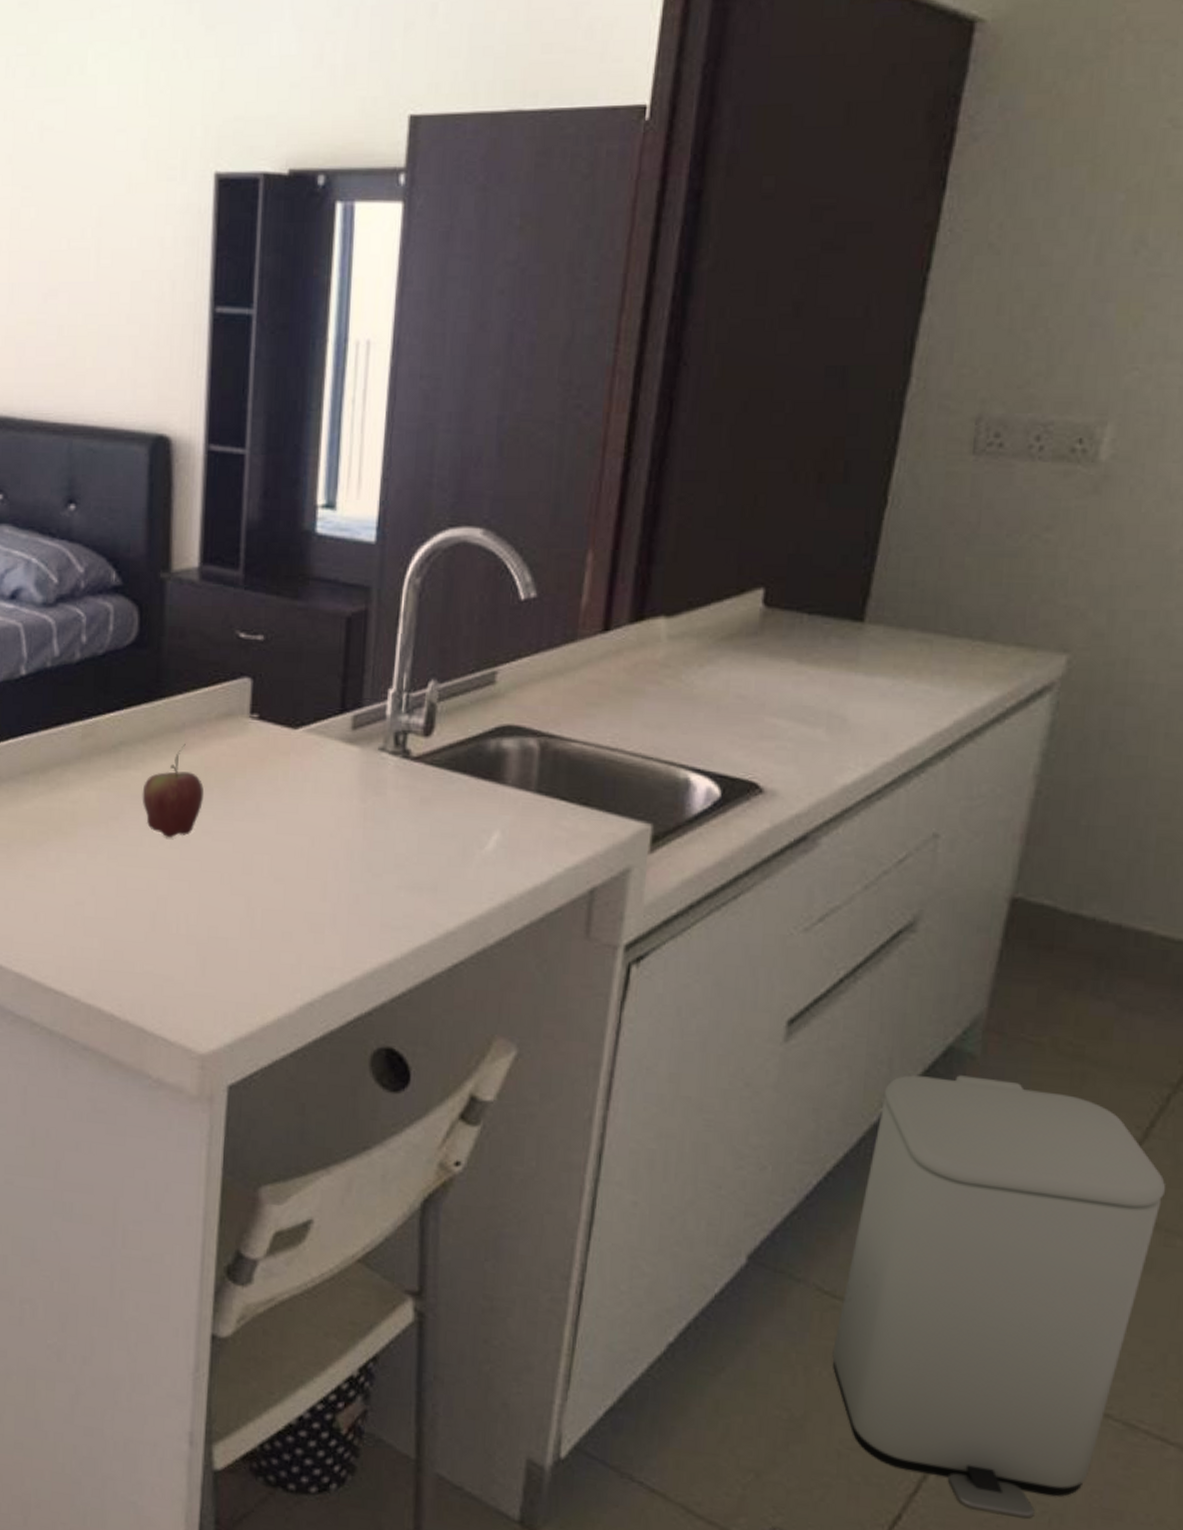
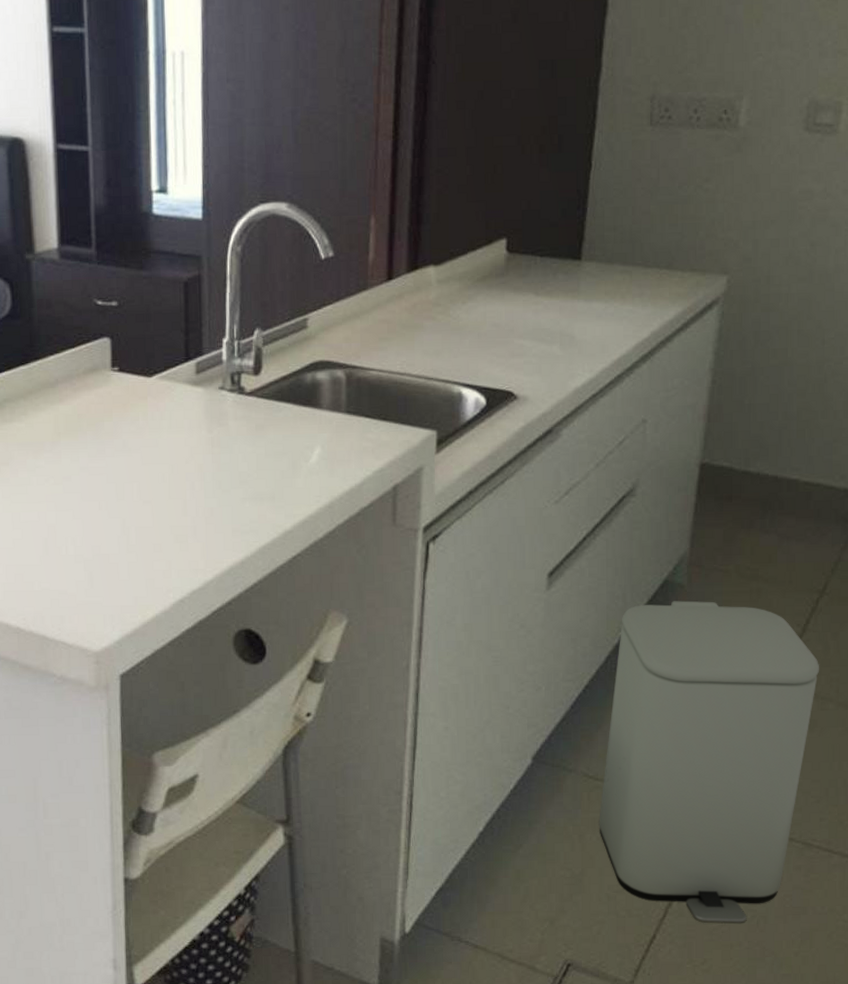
fruit: present [142,744,205,838] -> none [27,397,79,476]

